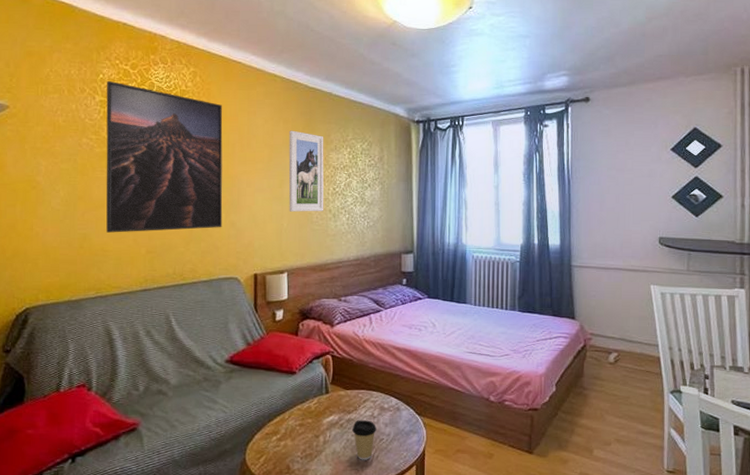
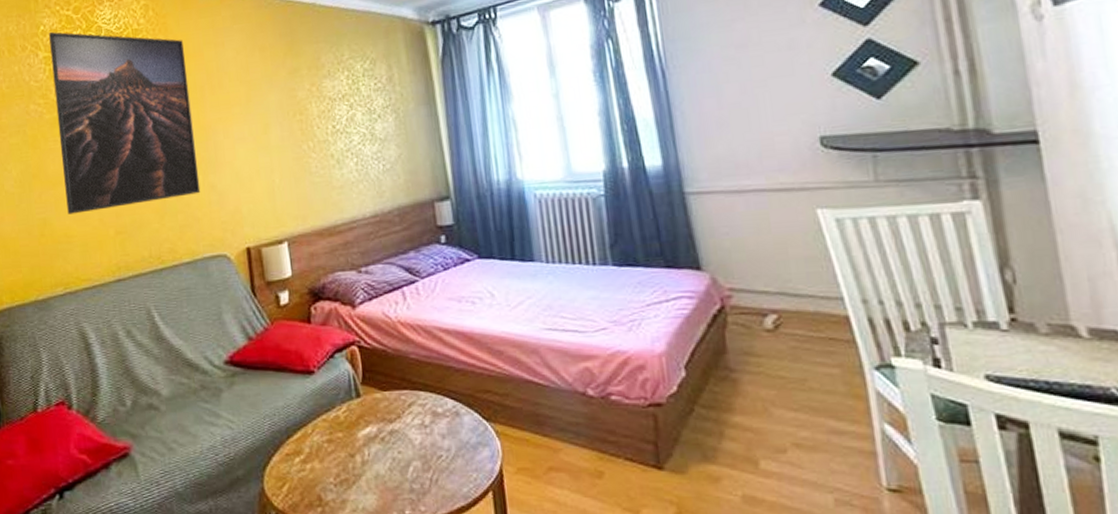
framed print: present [288,130,324,212] -> none [268,58,324,163]
coffee cup: present [352,420,376,460] -> none [397,431,431,486]

